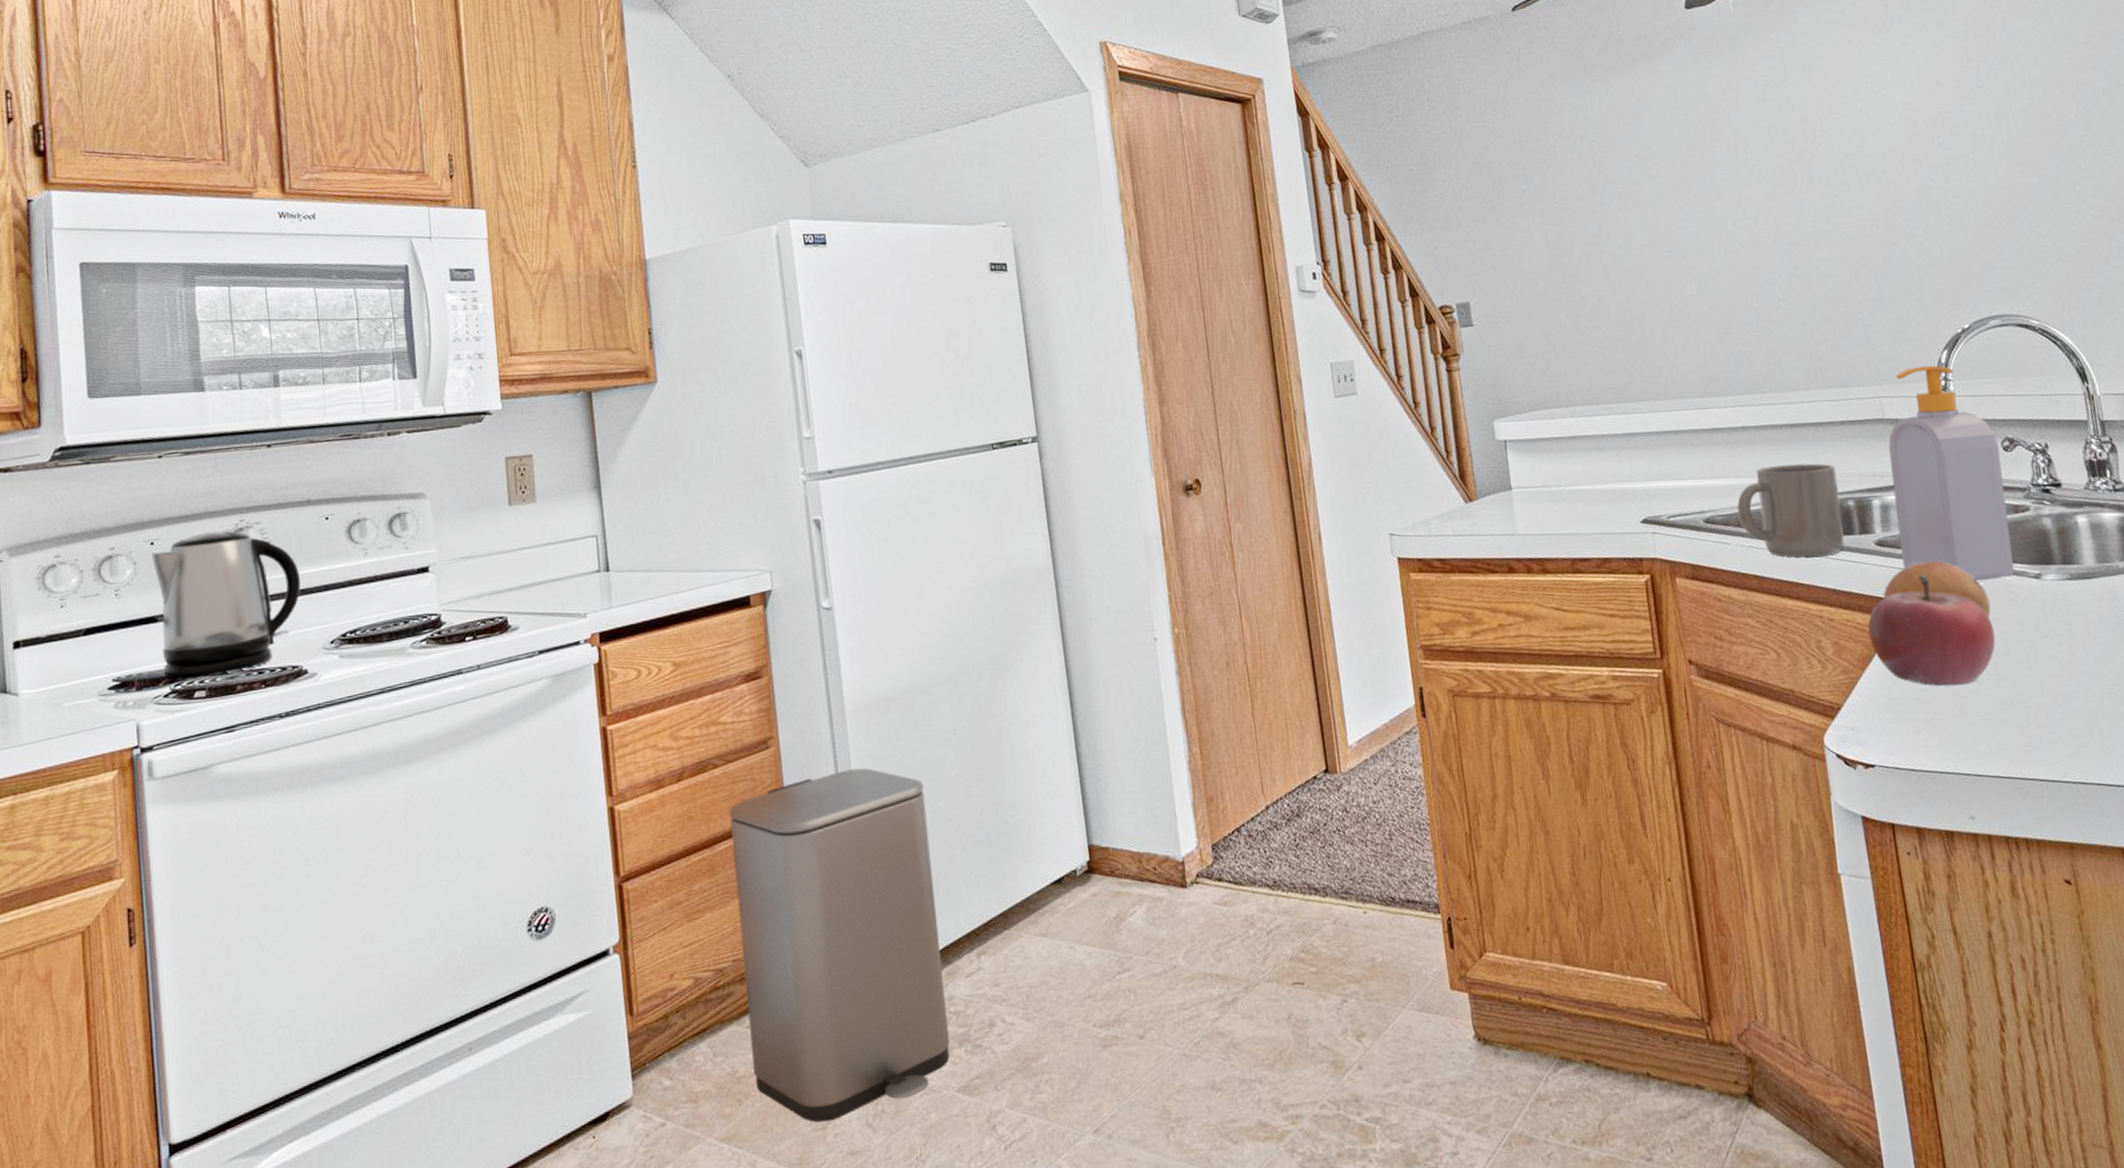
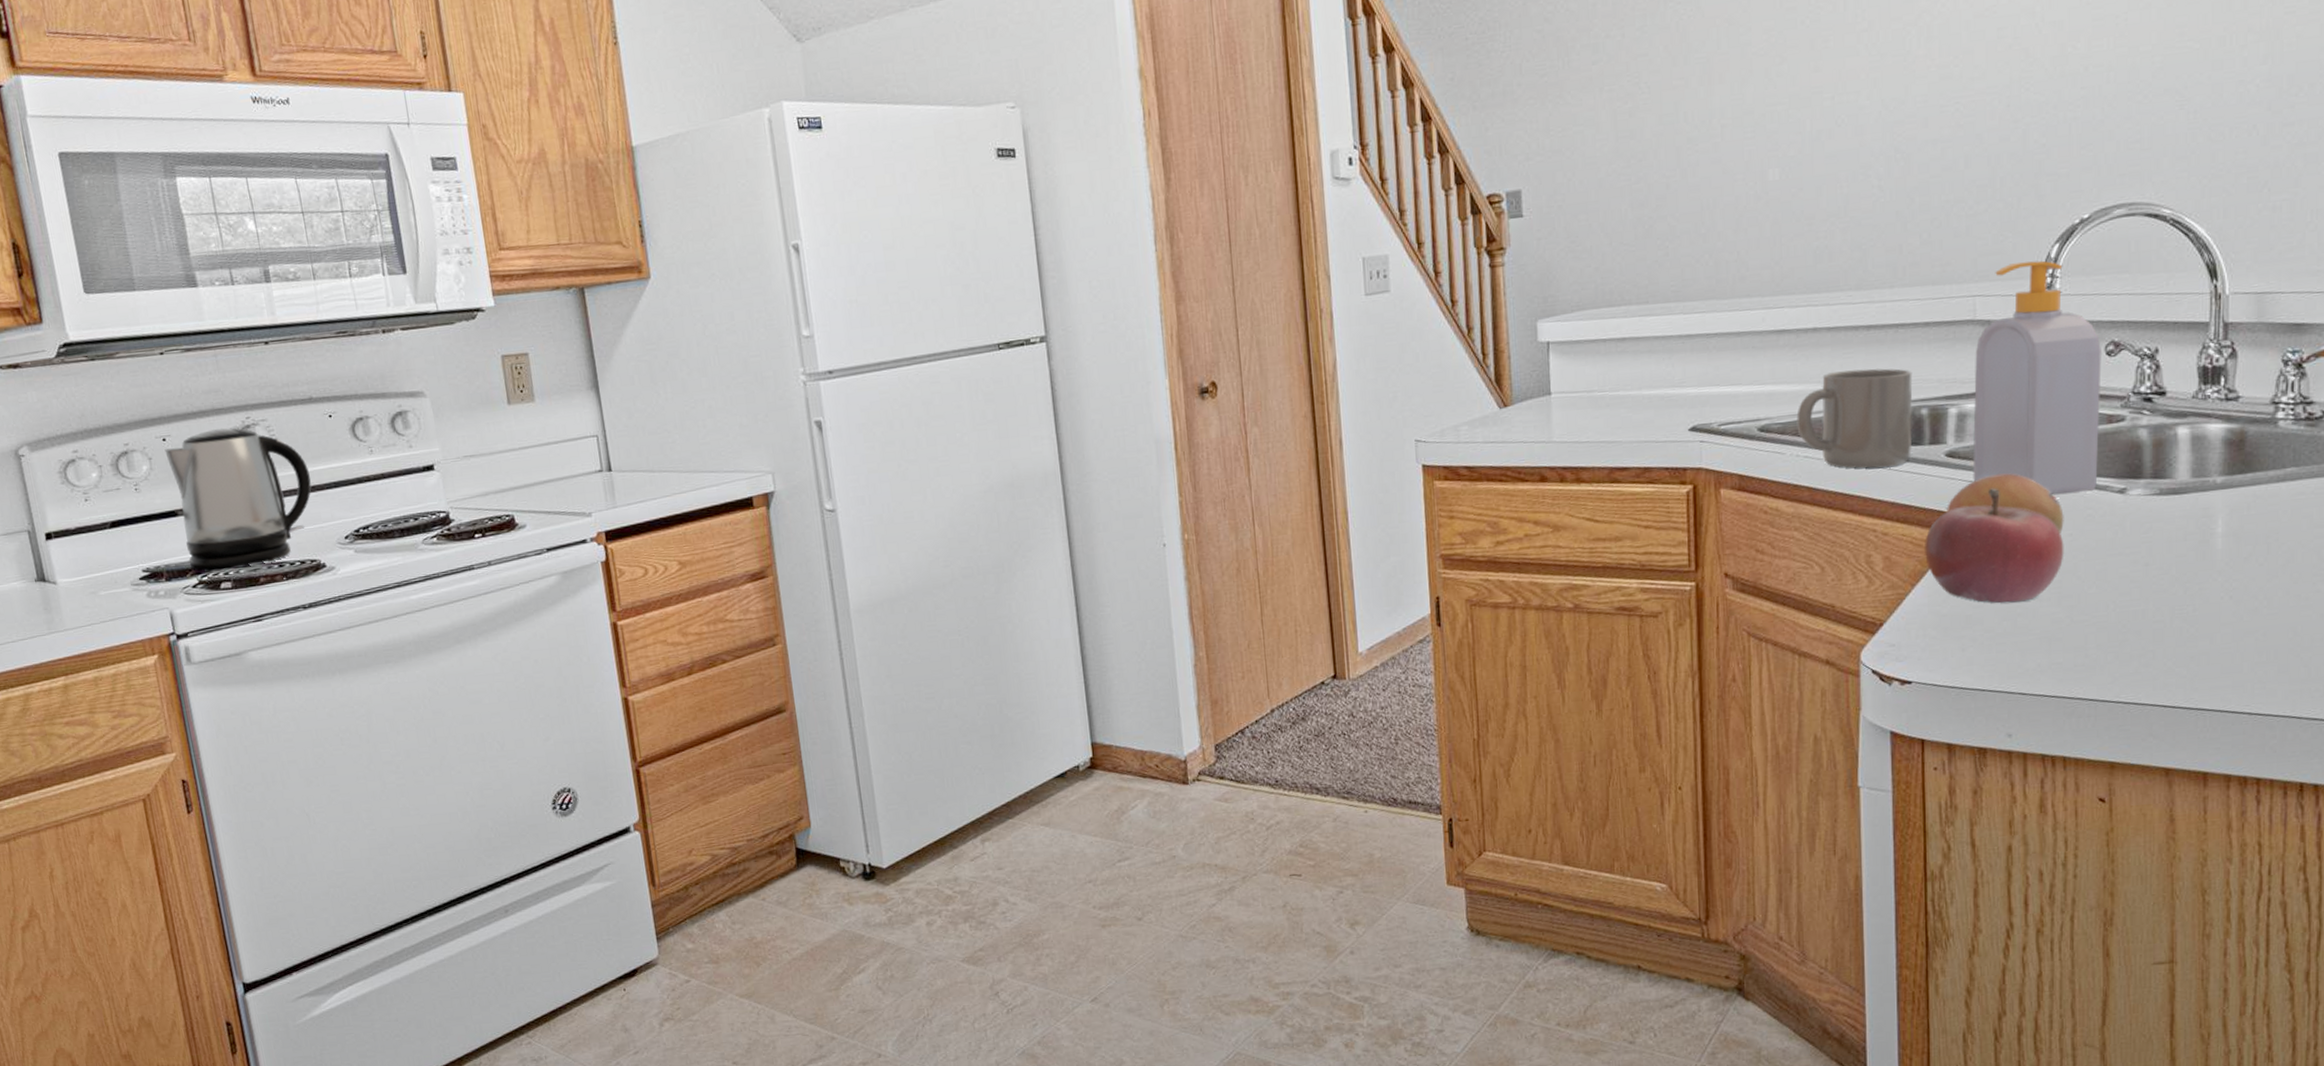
pedal bin: present [729,768,950,1122] -> none [739,665,955,983]

